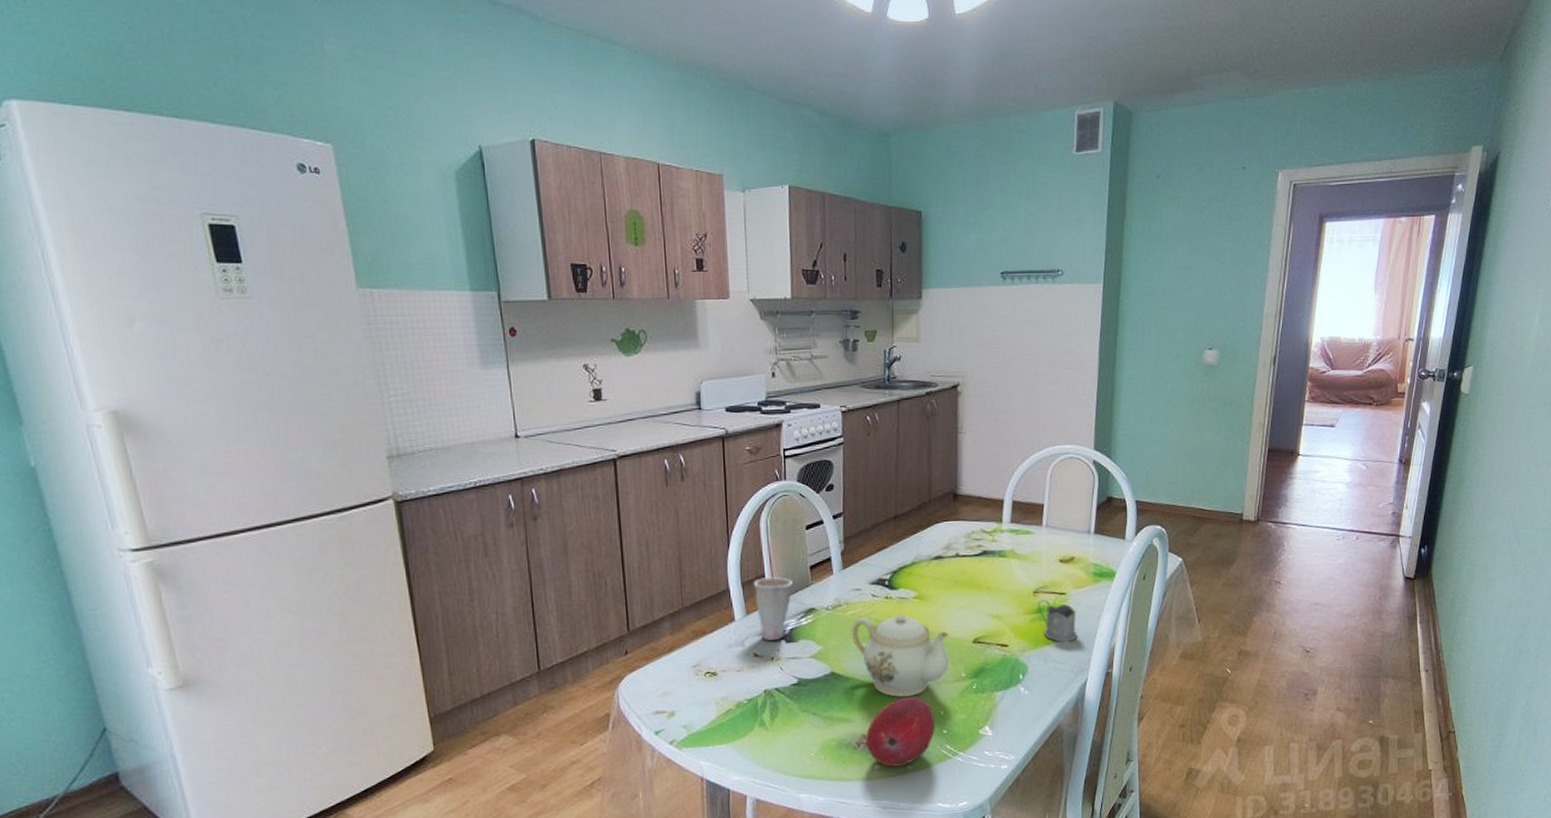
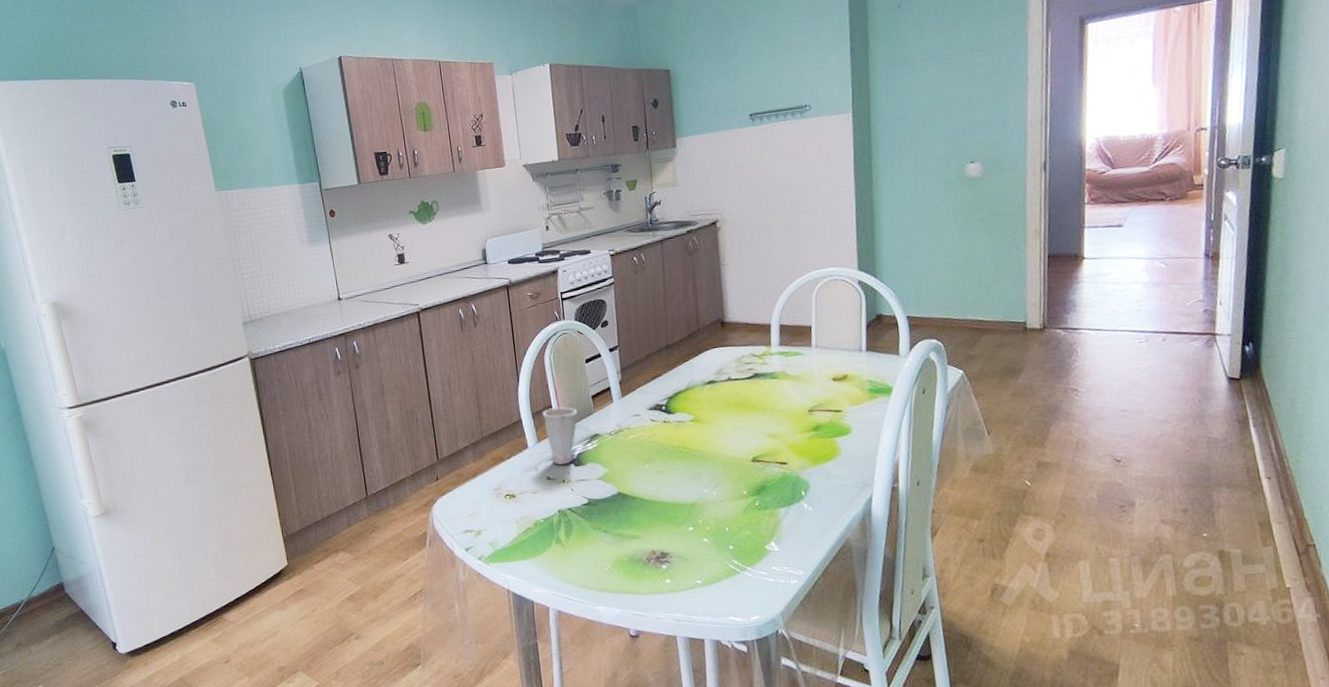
teapot: present [851,613,949,697] -> none [633,436,730,515]
fruit: present [866,696,936,767] -> none [655,513,722,582]
tea glass holder: present [1038,599,1078,642] -> none [814,417,858,458]

